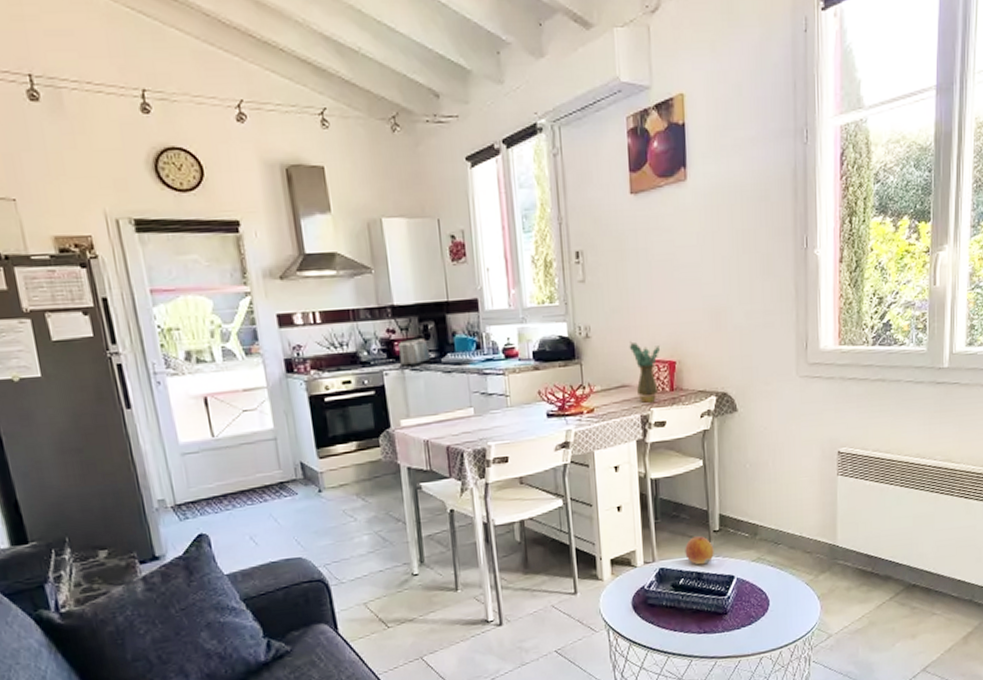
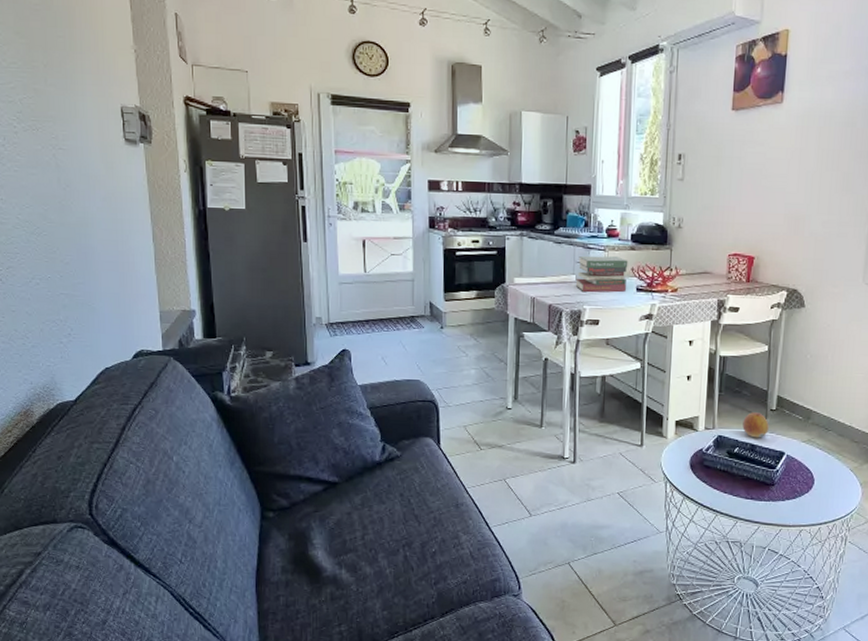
toaster: present [398,339,432,368] -> none [521,212,546,236]
books: none [474,380,536,427] -> present [575,255,628,293]
vase: present [629,341,661,403] -> none [714,235,743,290]

